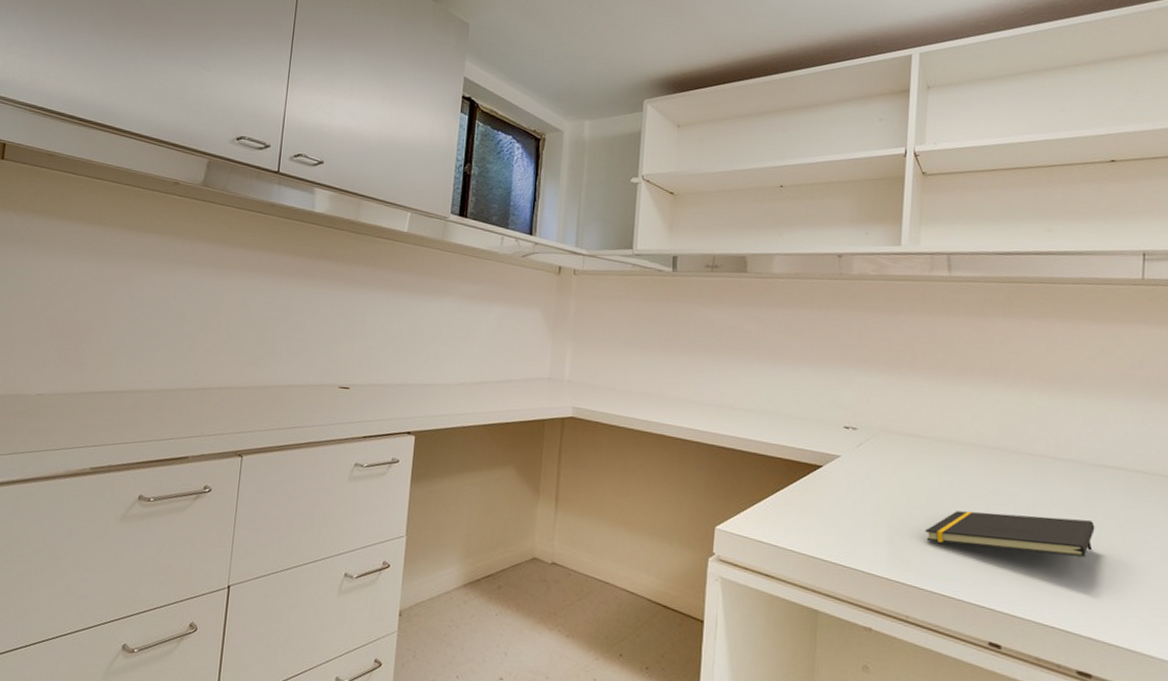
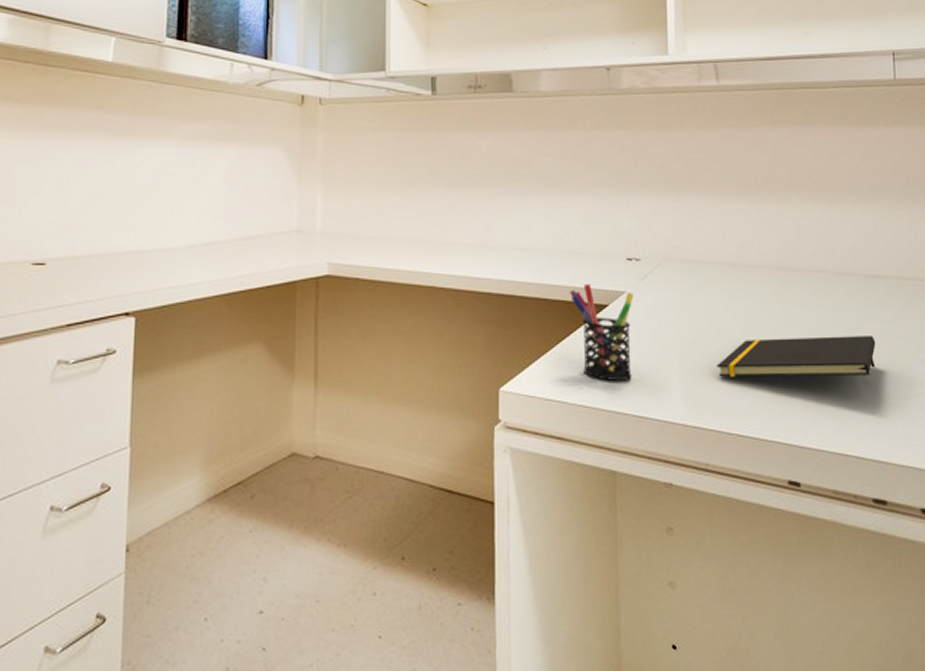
pen holder: none [787,445,848,533] -> present [570,283,634,380]

